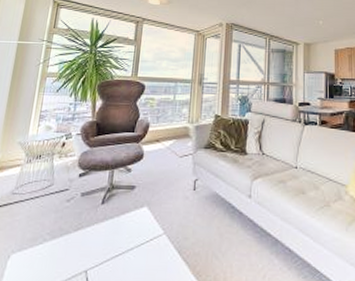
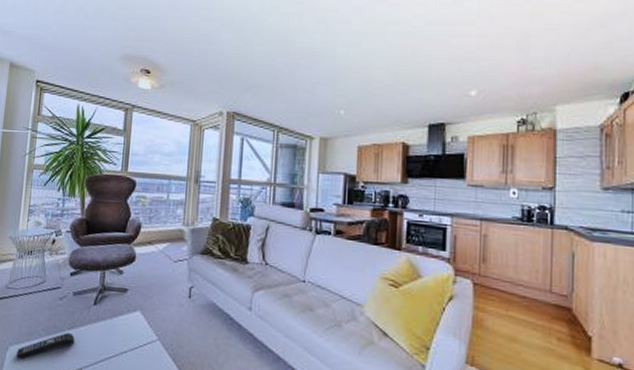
remote control: none [18,235,82,267] -> present [16,333,75,359]

